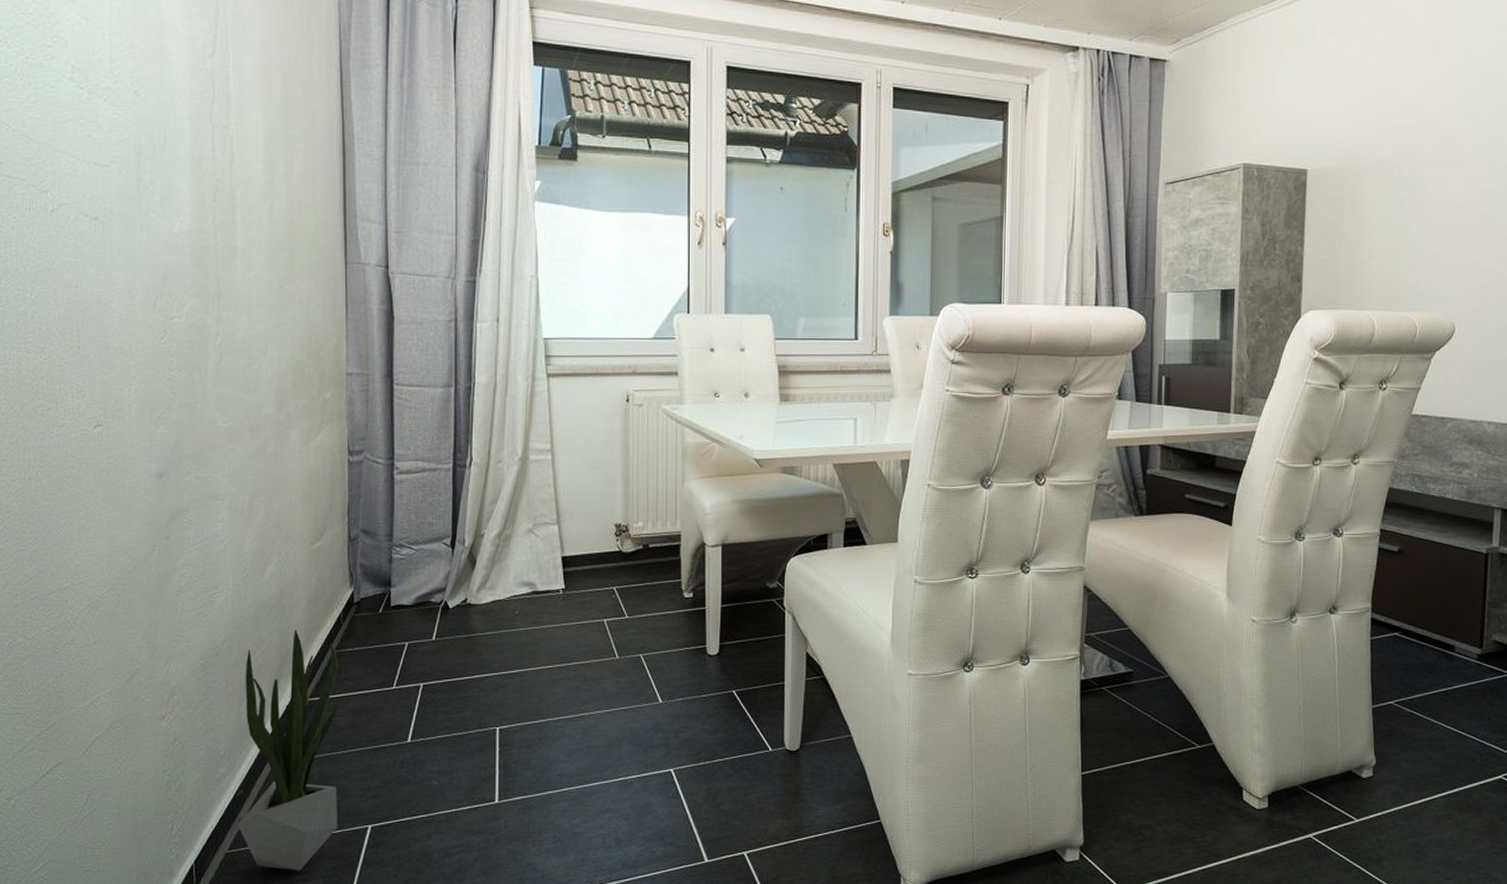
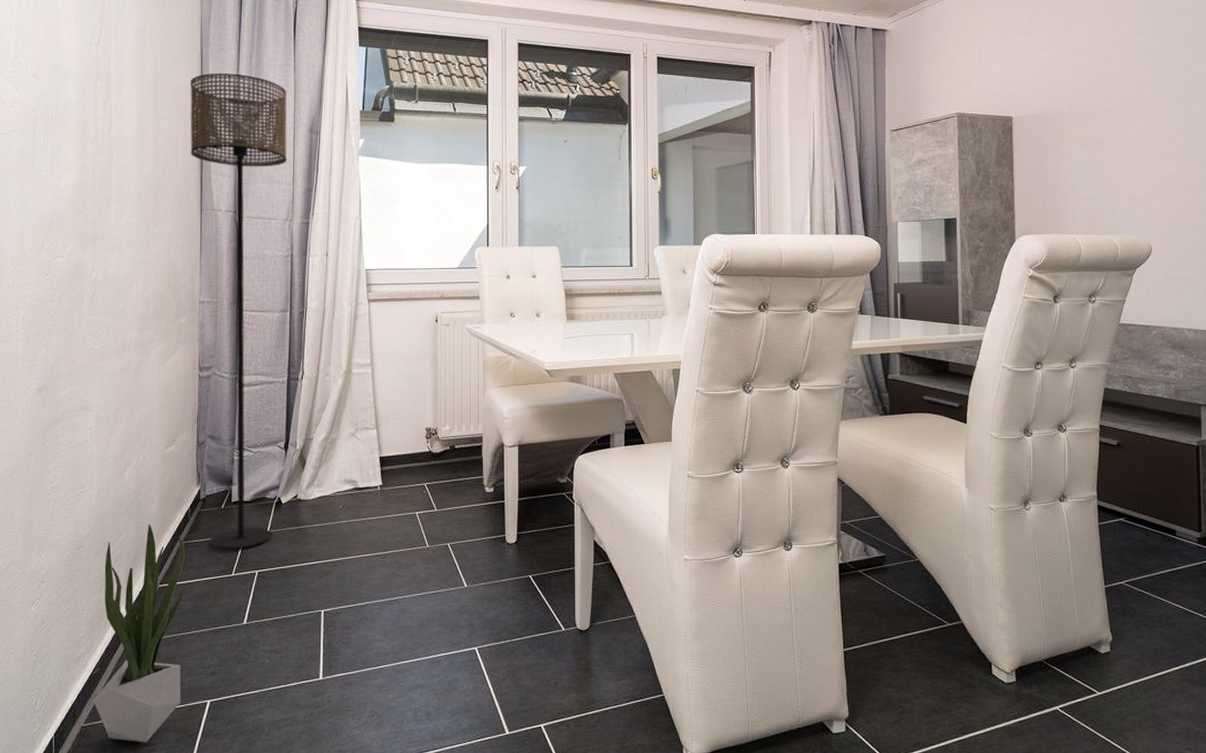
floor lamp: none [329,95,448,660] -> present [190,73,287,550]

